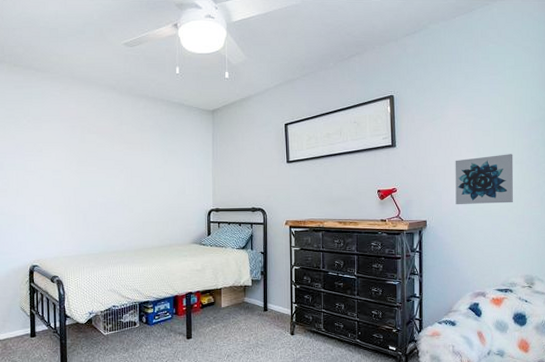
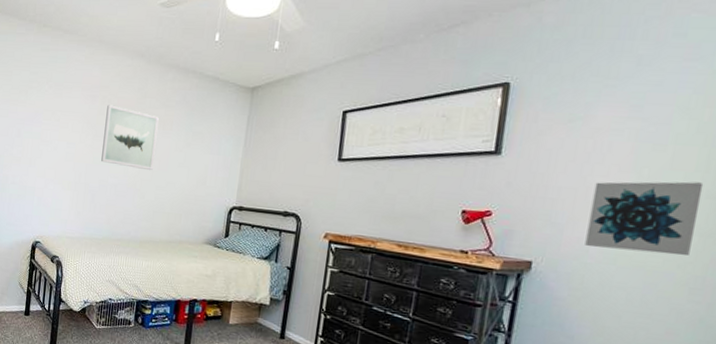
wall art: none [87,133,137,188] -> present [101,104,159,171]

